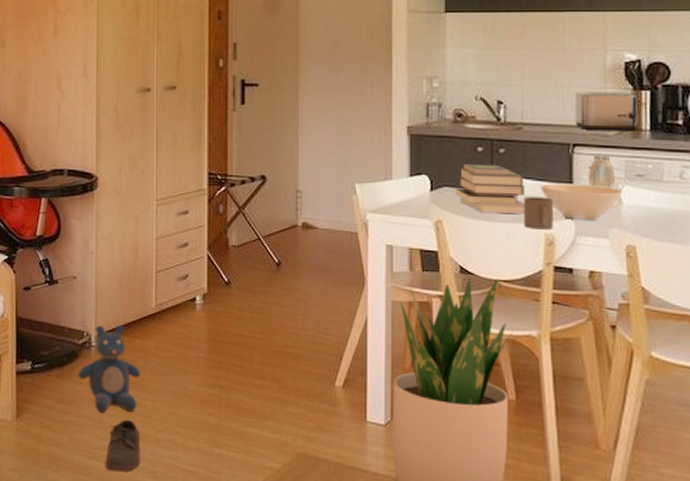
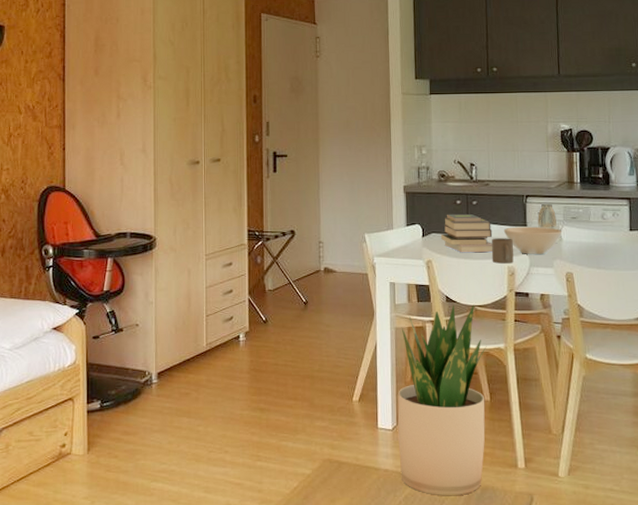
stuffed animal: present [78,325,141,413] -> none [141,363,195,440]
shoe: present [105,419,141,473] -> none [165,444,196,491]
toaster: present [574,92,640,132] -> none [526,154,572,185]

